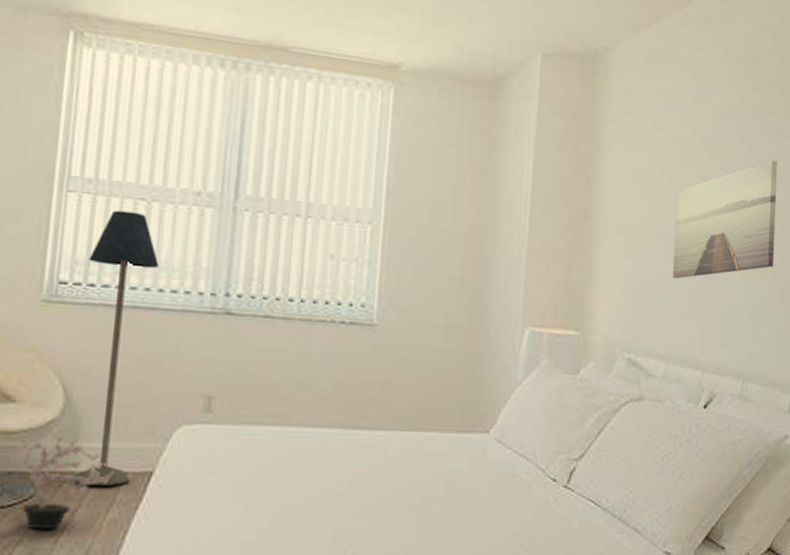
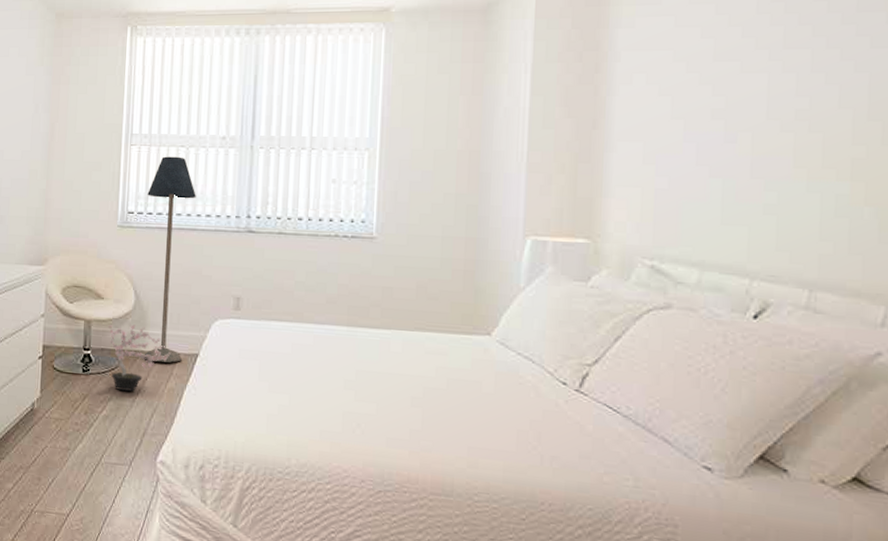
wall art: present [673,159,778,279] -> none [707,38,859,181]

